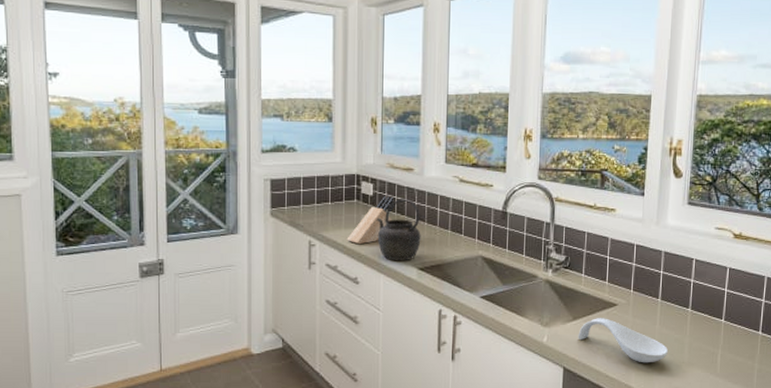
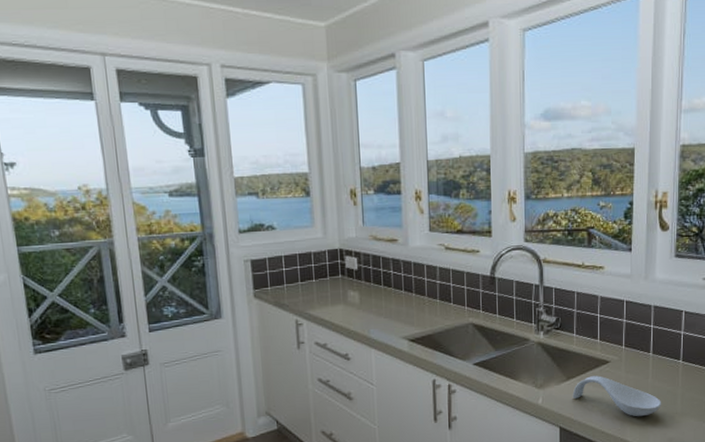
knife block: present [347,196,395,245] -> none [334,269,381,321]
kettle: present [376,199,421,261] -> none [363,271,410,335]

